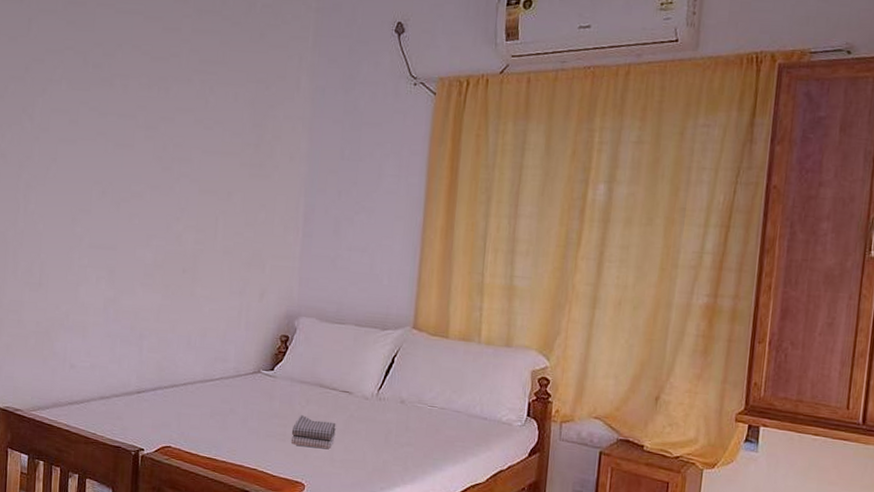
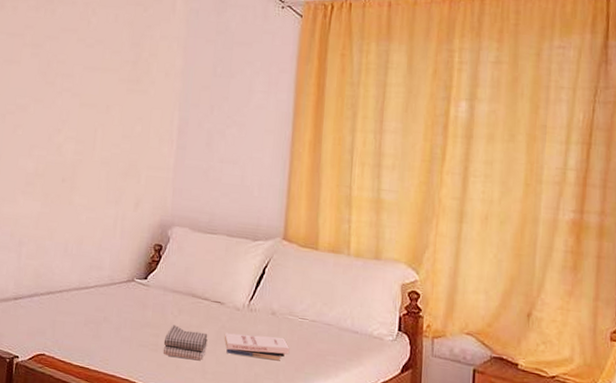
books: none [352,421,419,448] -> present [224,332,290,361]

